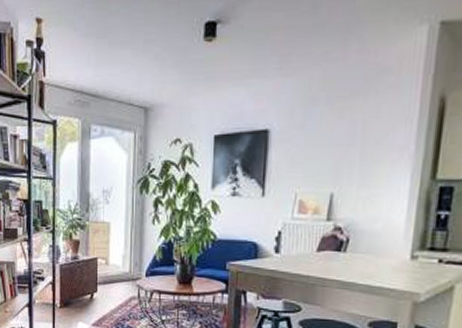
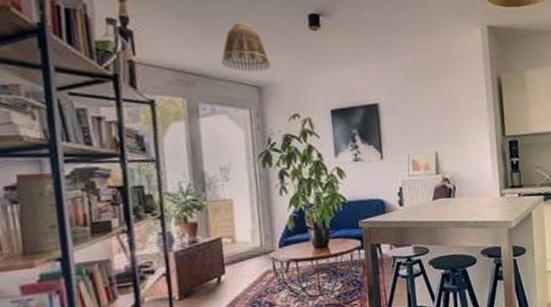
lamp shade: none [115,36,159,91] -> present [221,22,270,72]

